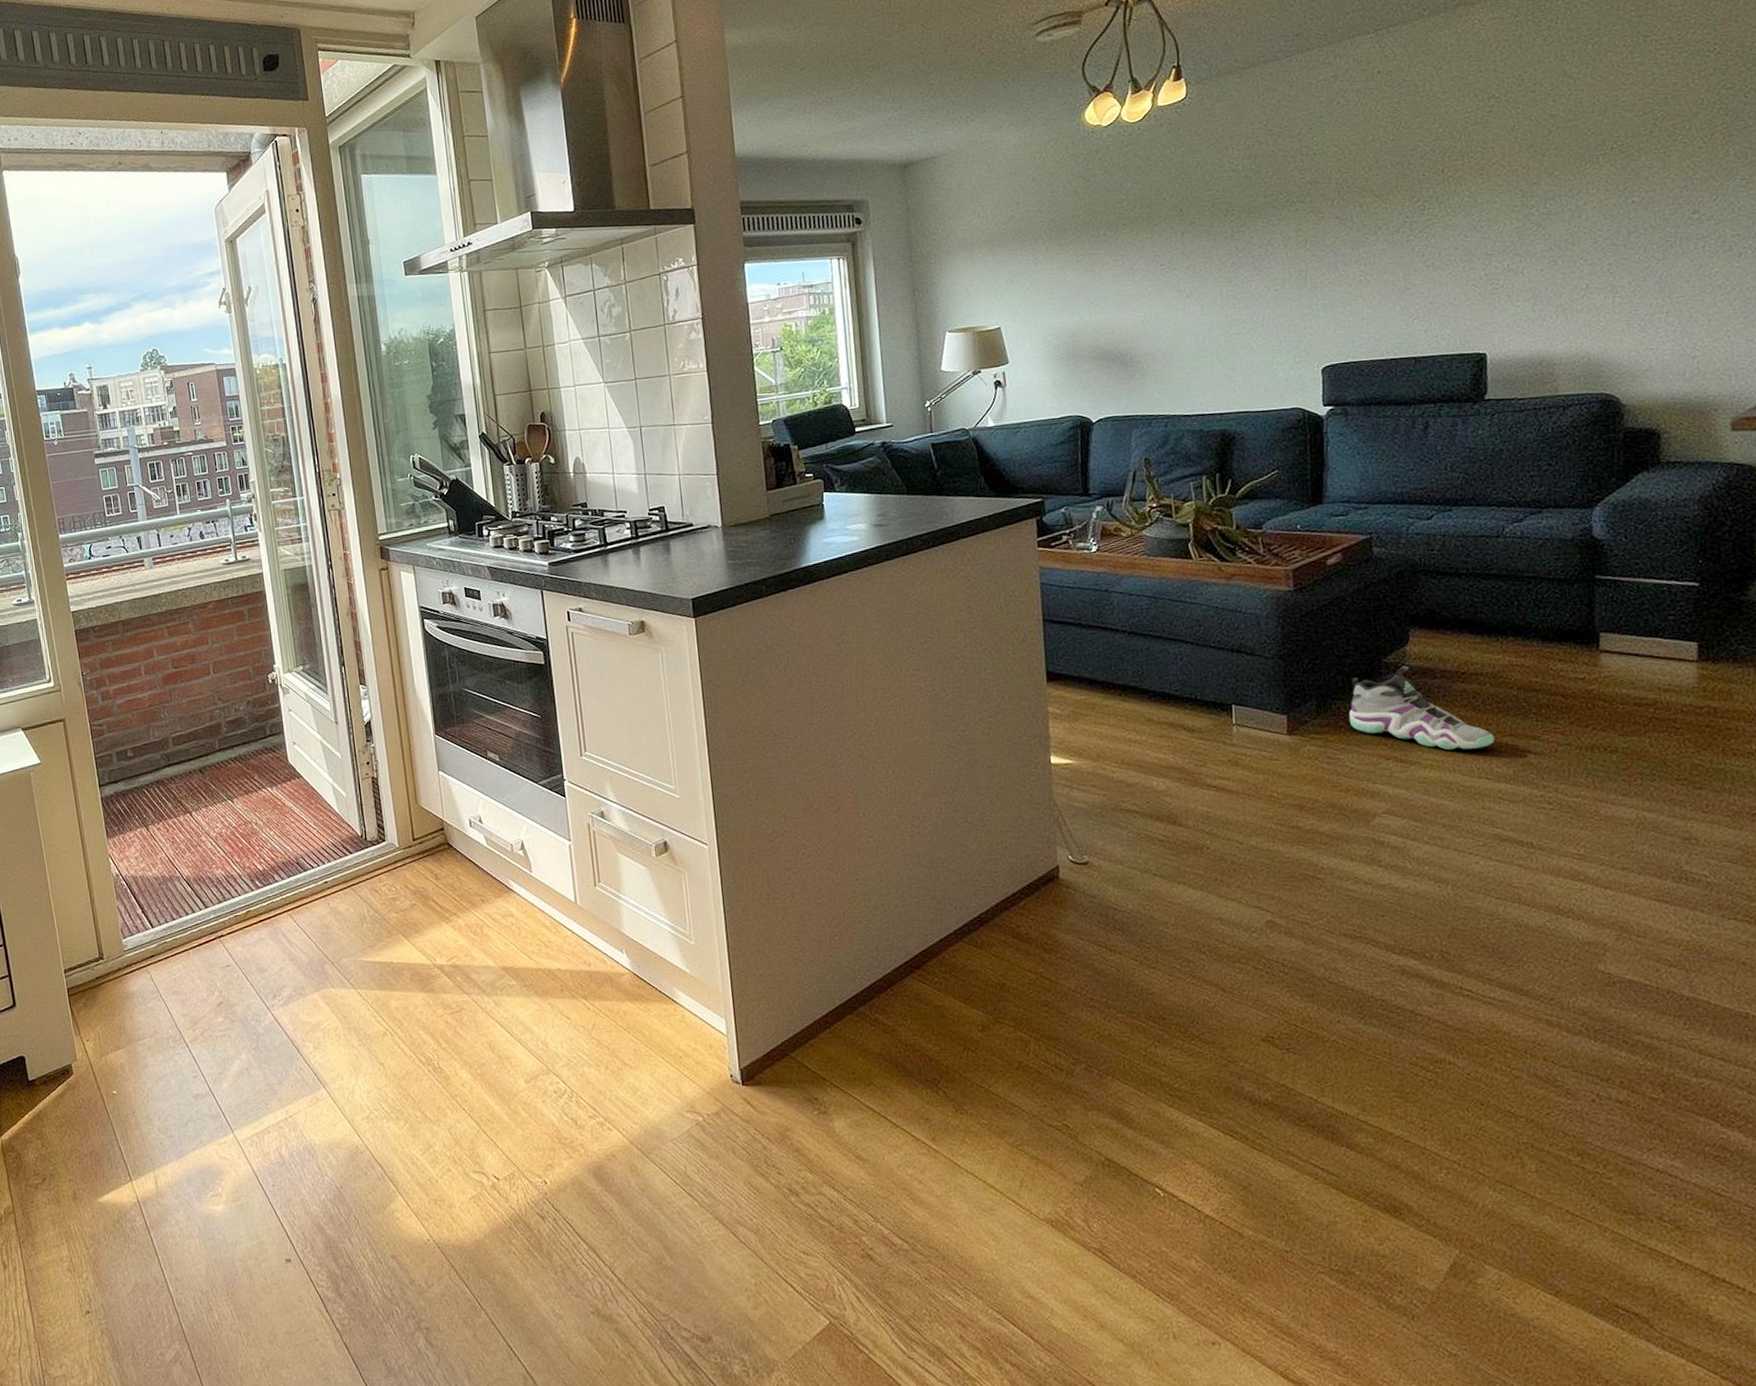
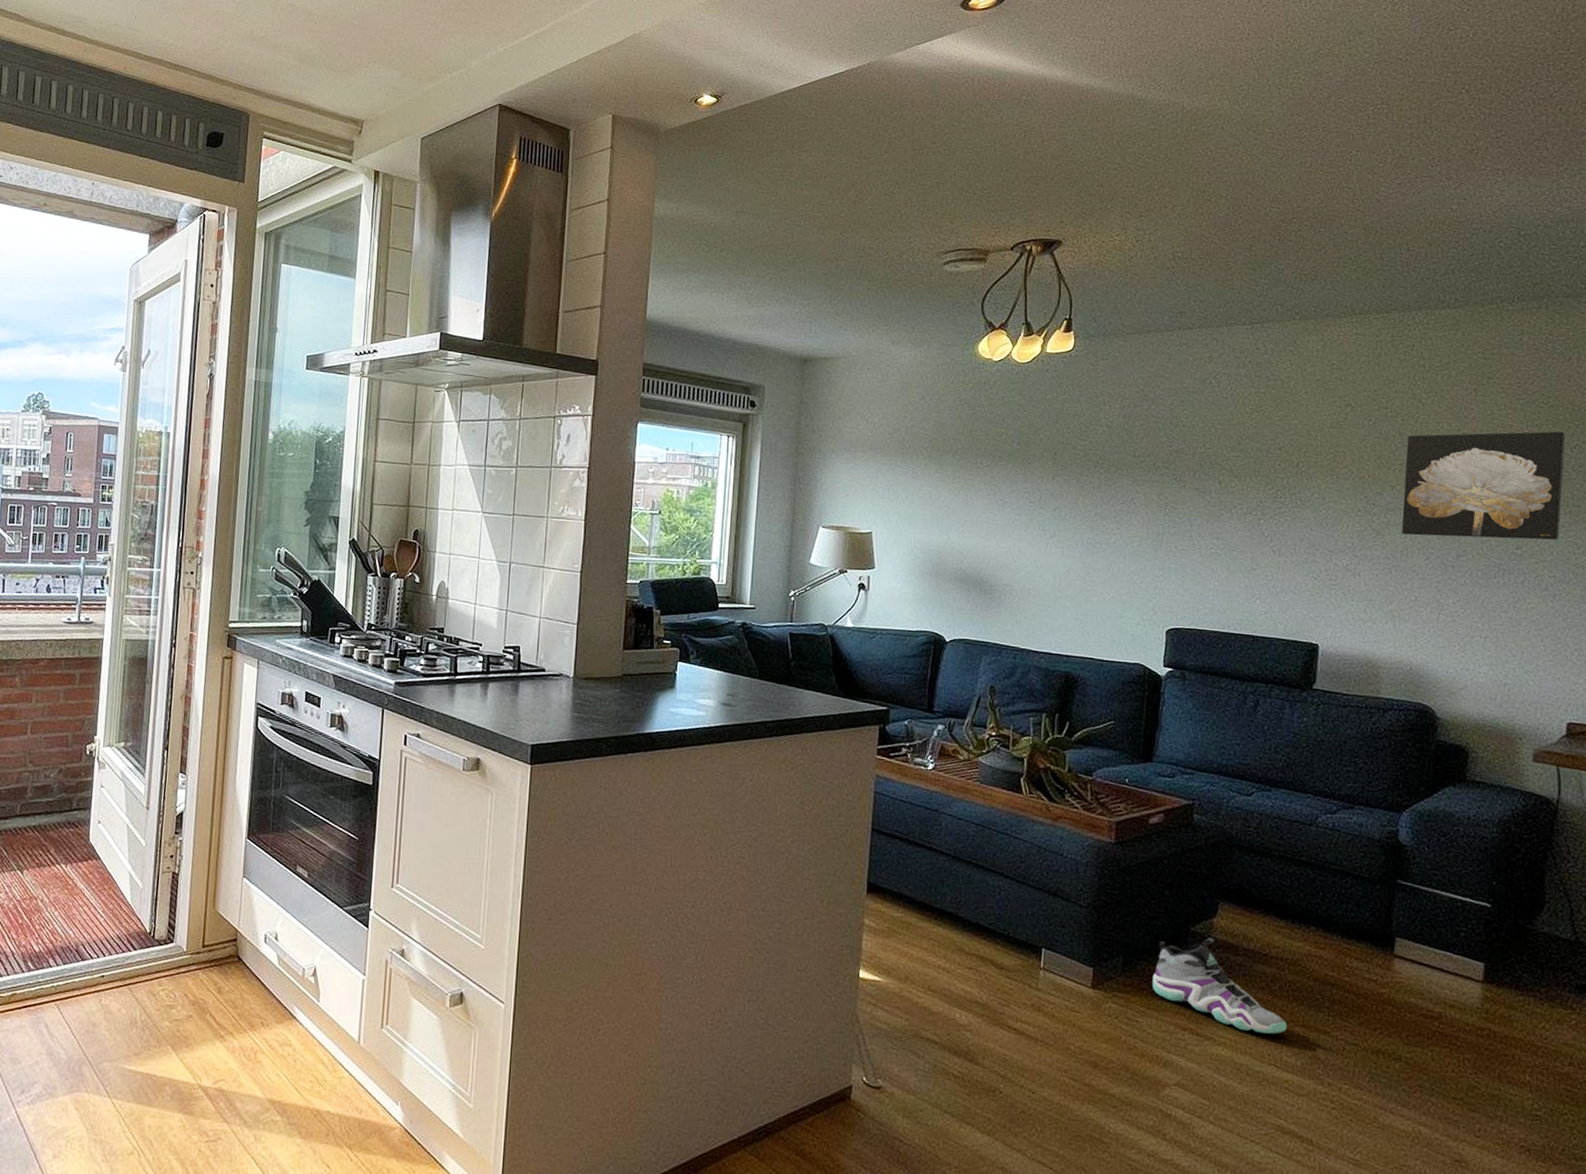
wall art: none [1560,78,1740,222] -> present [1401,431,1566,540]

